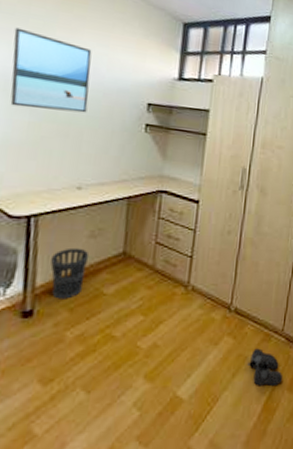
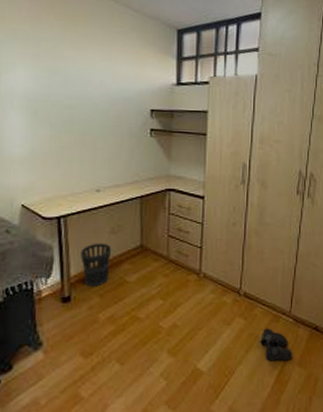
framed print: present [10,27,92,113] -> none [30,51,98,124]

